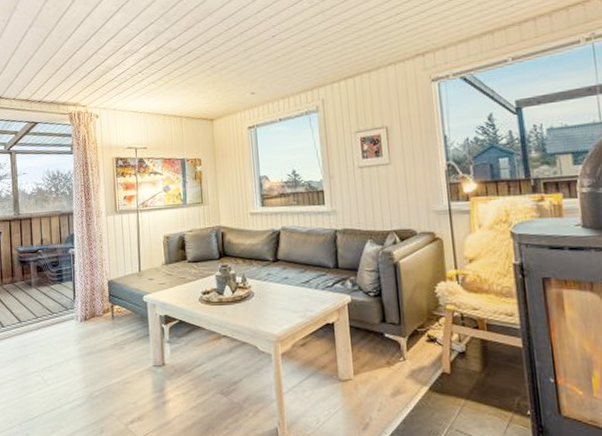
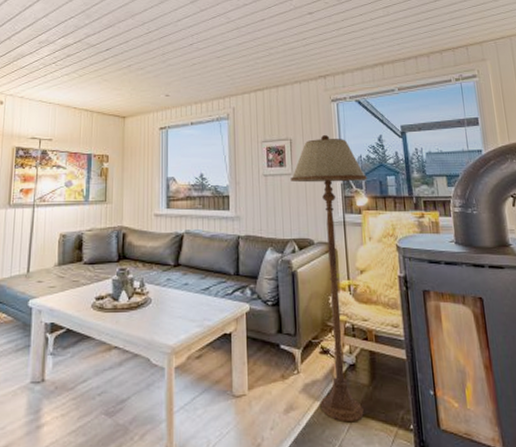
floor lamp: none [388,119,476,407] -> present [290,135,367,423]

